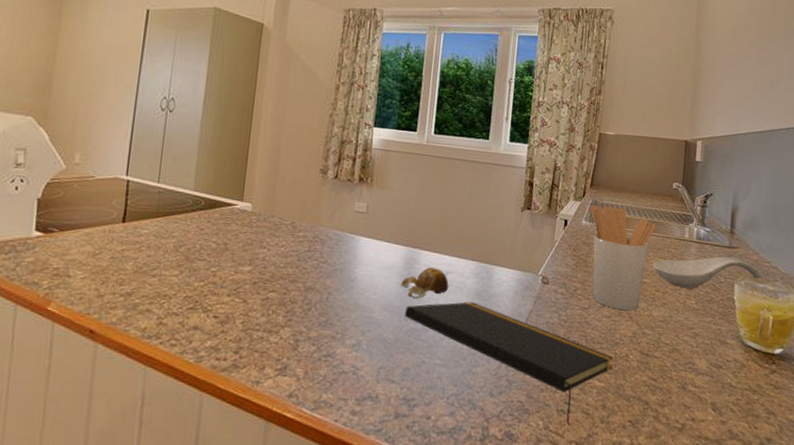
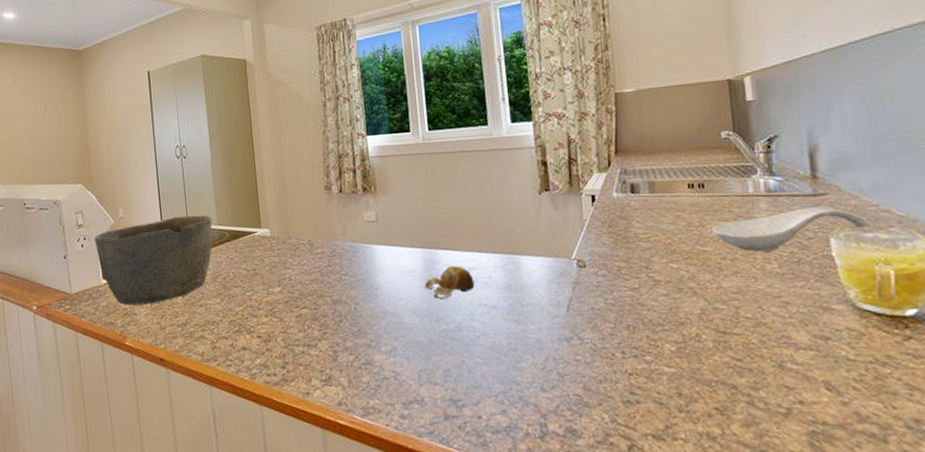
bowl: none [34,173,189,267] -> present [94,215,213,305]
notepad: present [405,302,613,426] -> none [434,296,682,418]
utensil holder: present [590,204,656,310] -> none [620,171,708,286]

